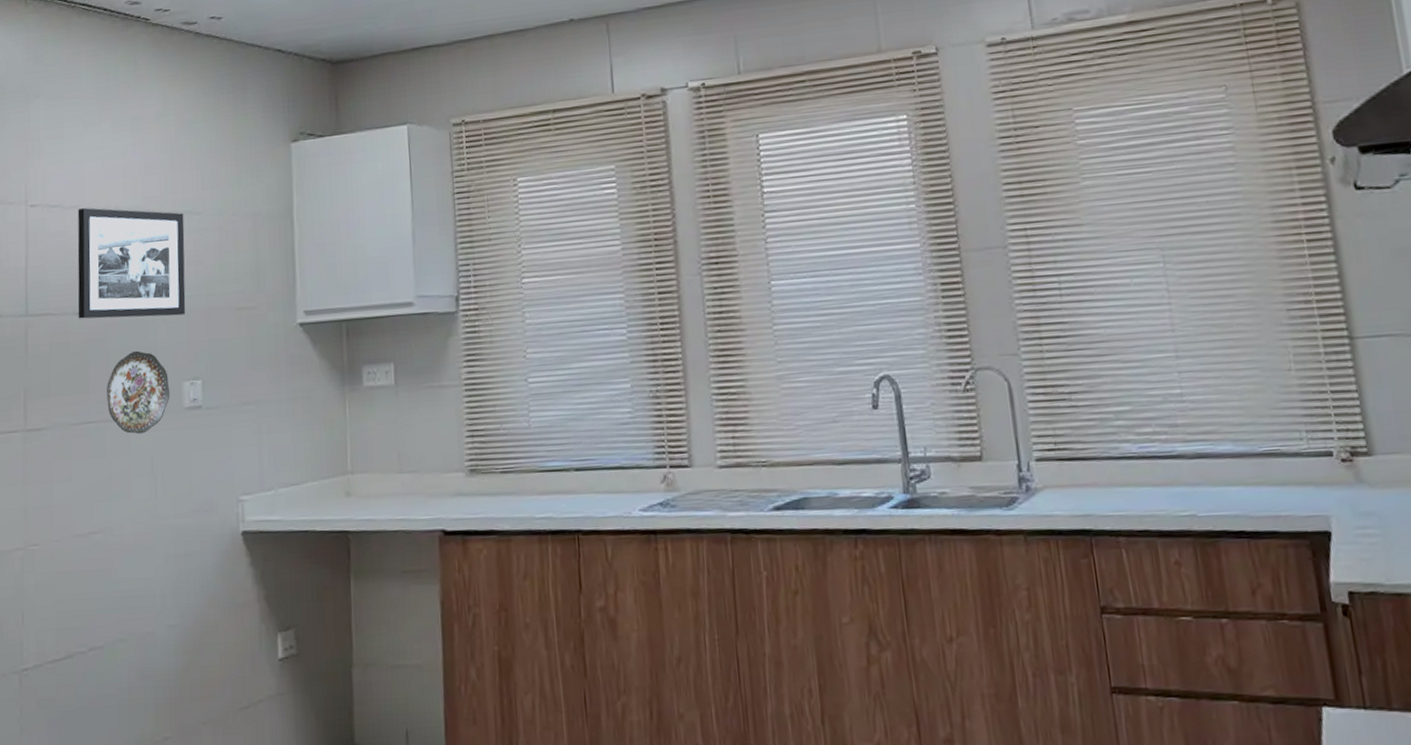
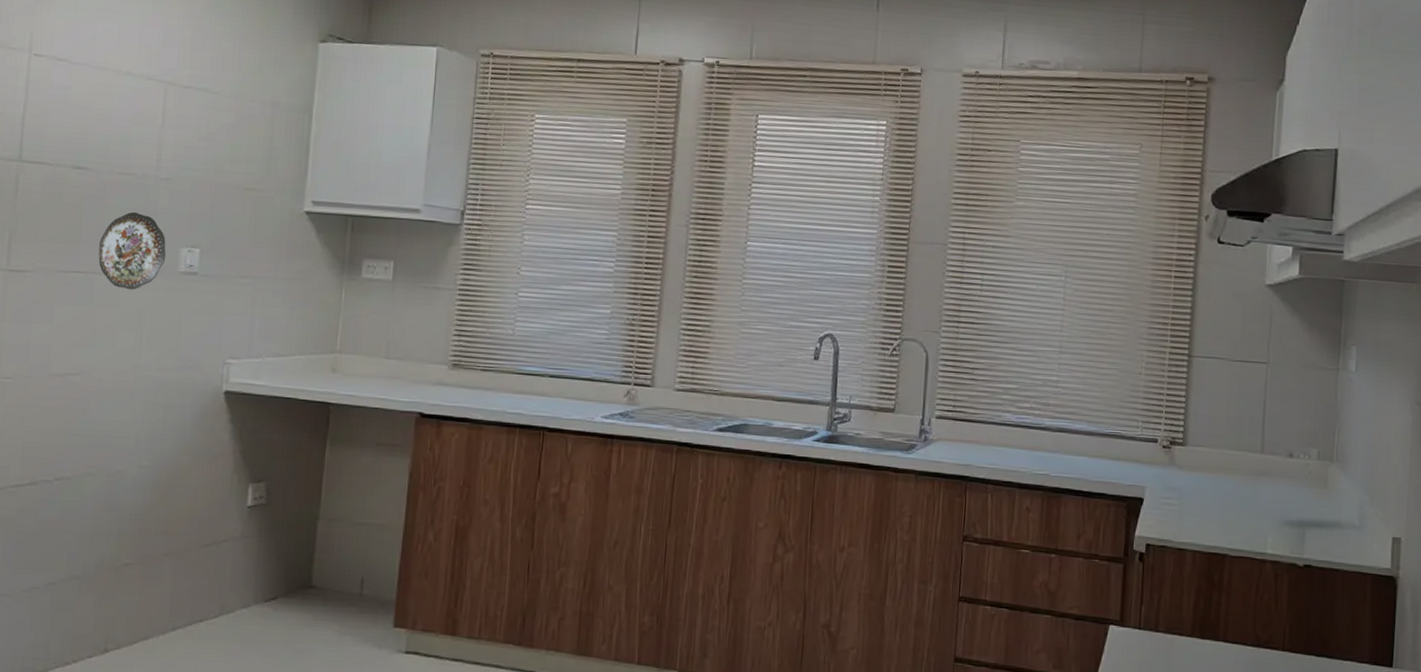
picture frame: present [77,208,186,319] -> none [76,67,200,186]

